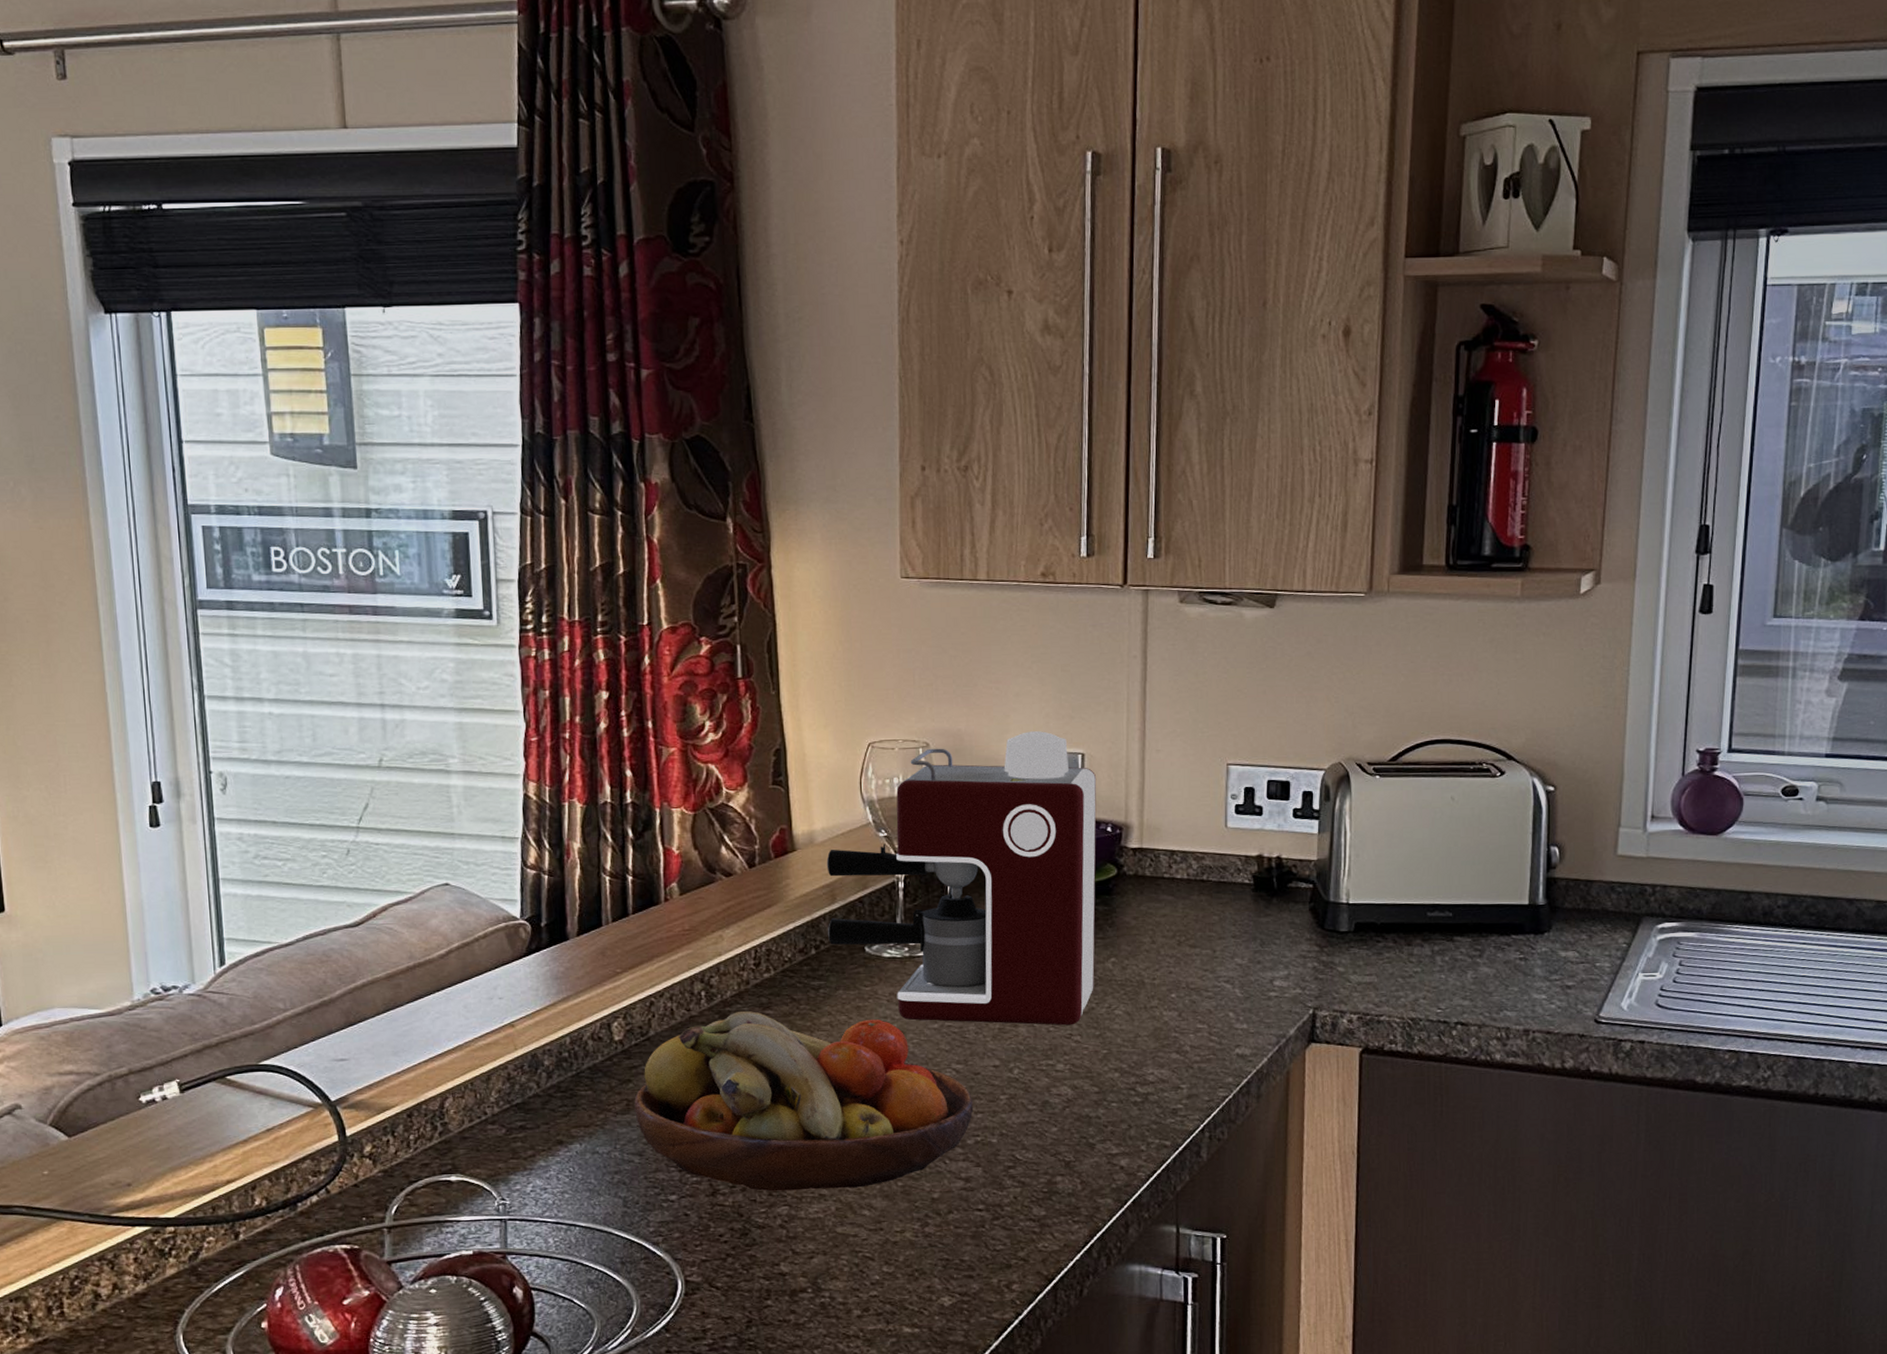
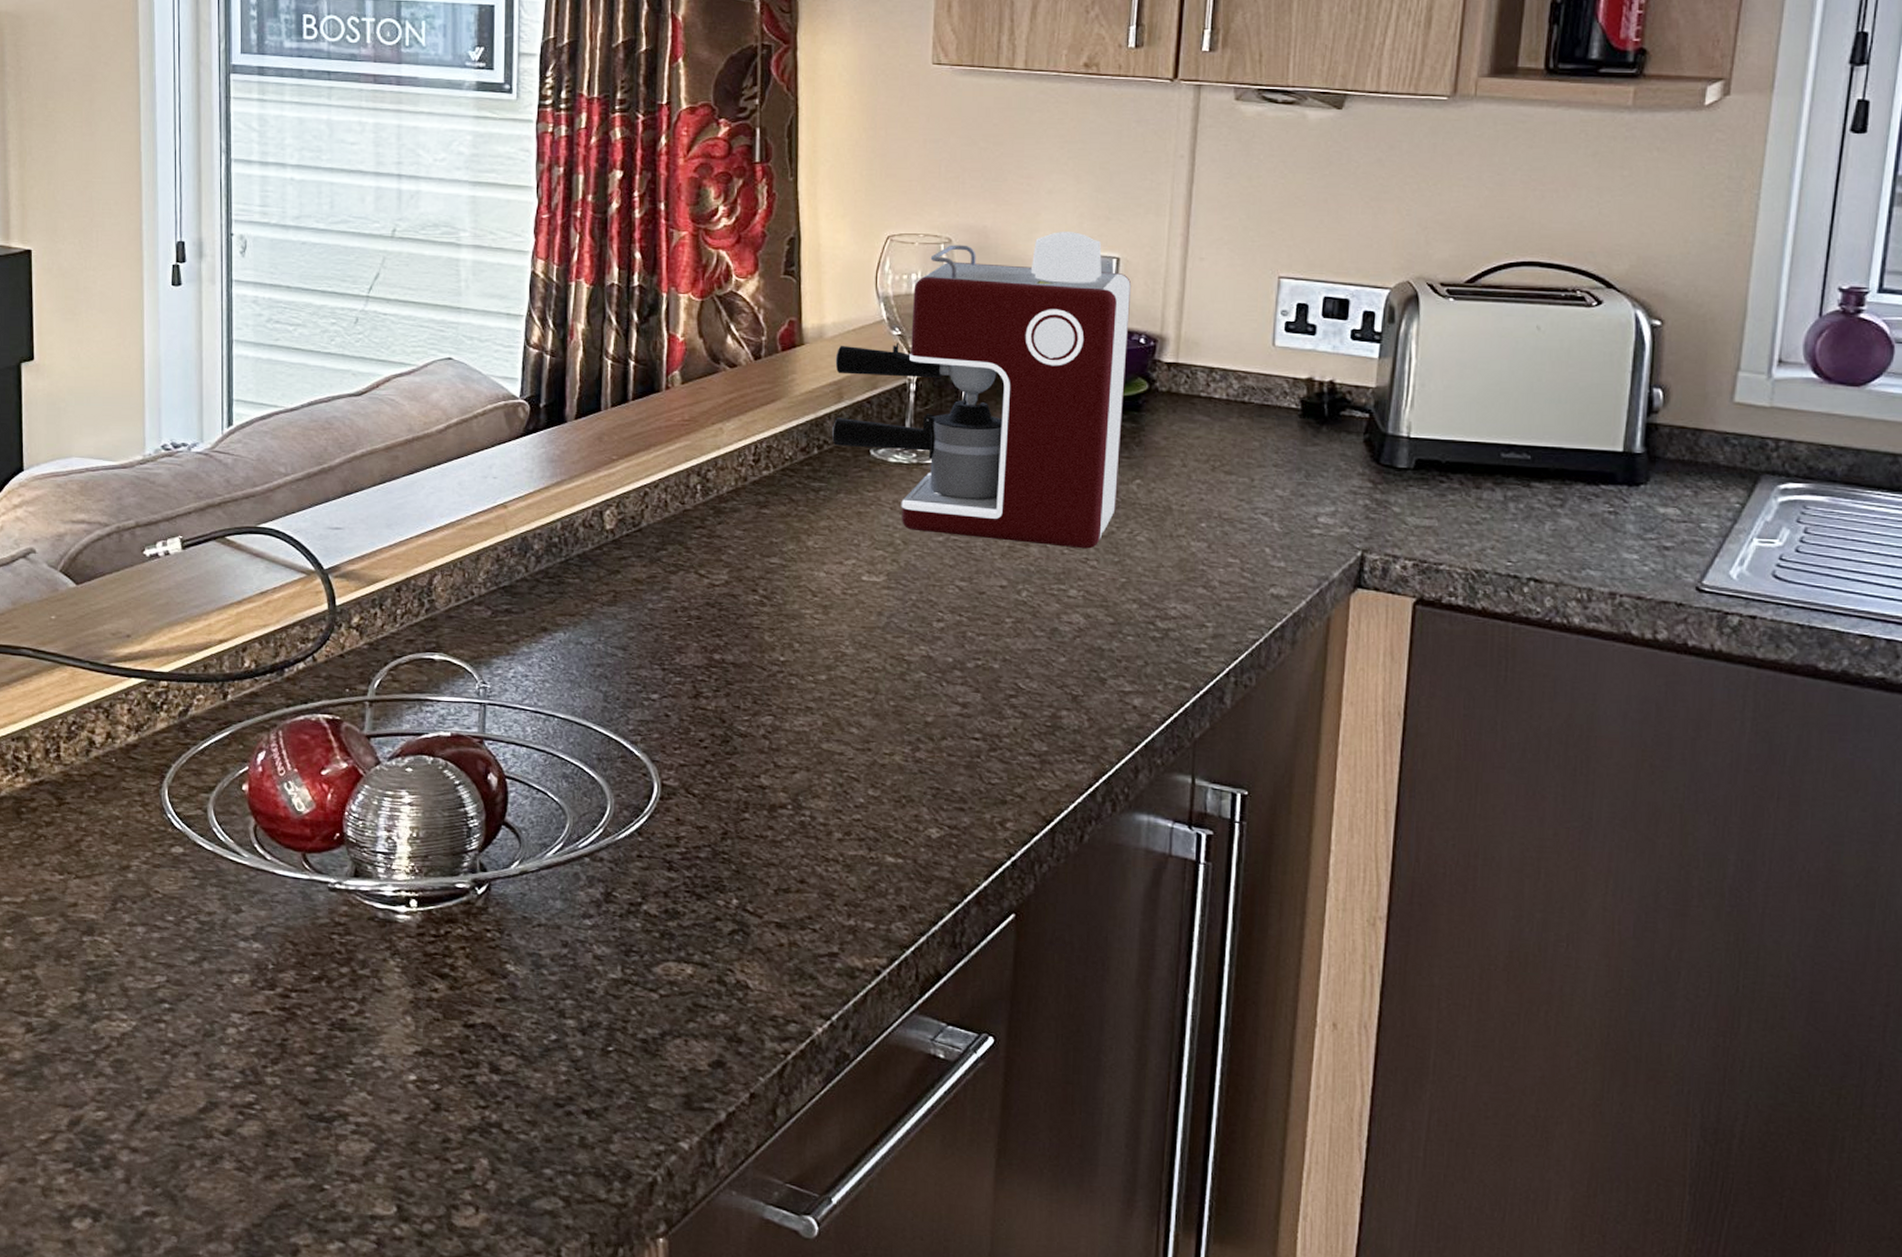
fruit bowl: present [634,1011,974,1192] -> none [621,509,976,704]

